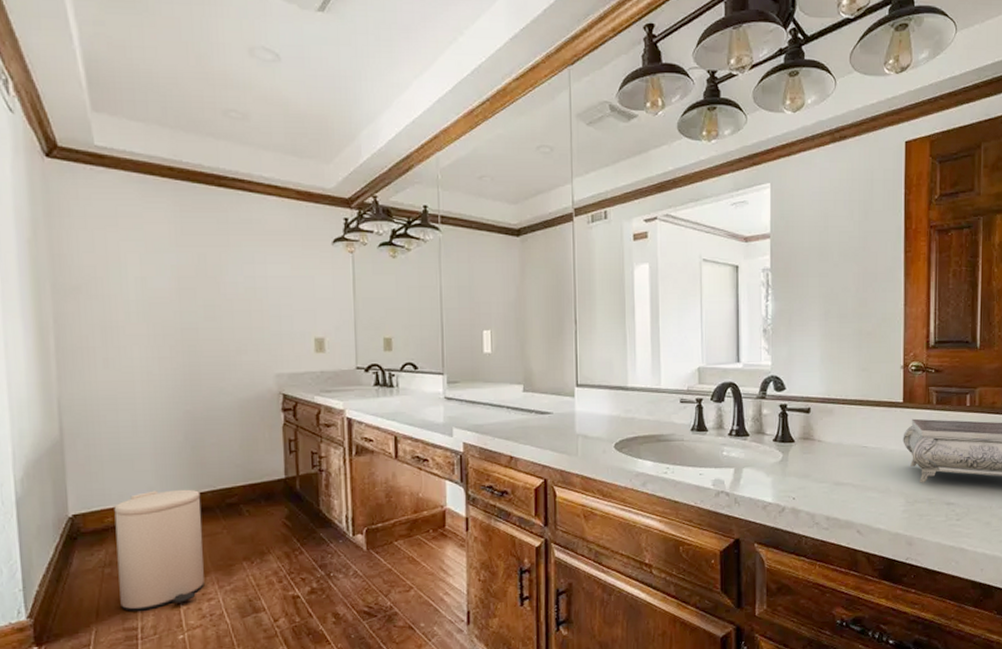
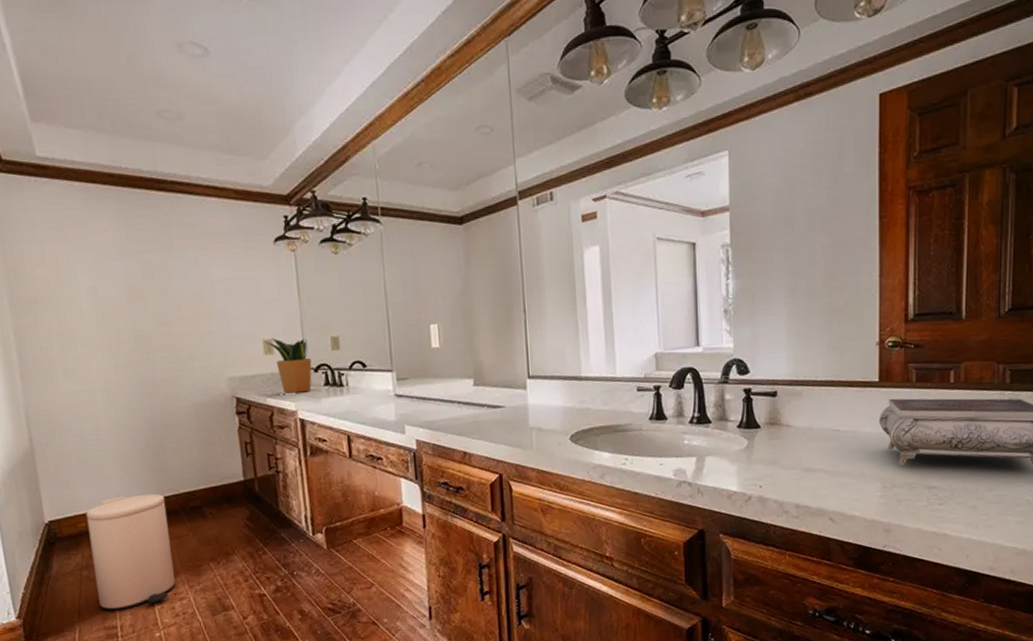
potted plant: none [316,337,363,392] -> present [264,338,312,394]

